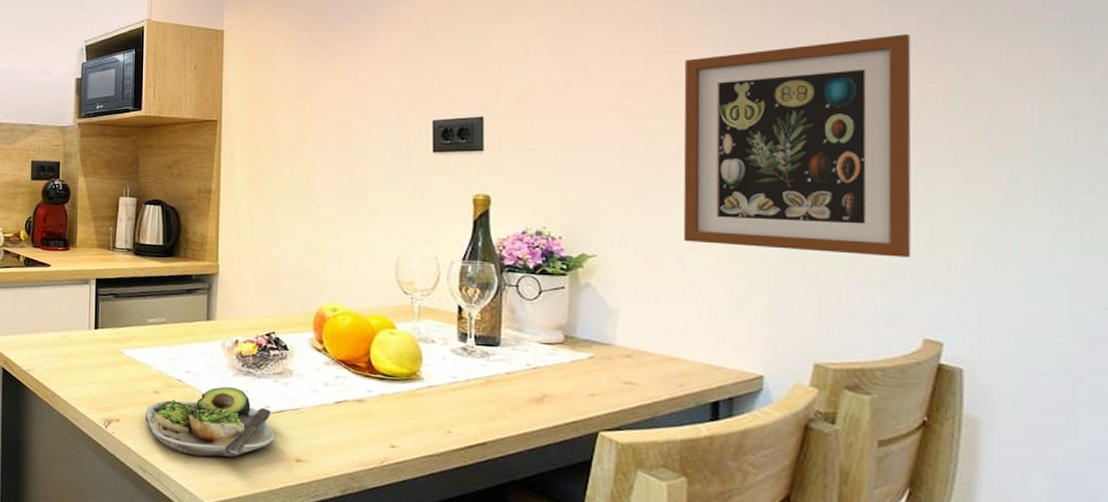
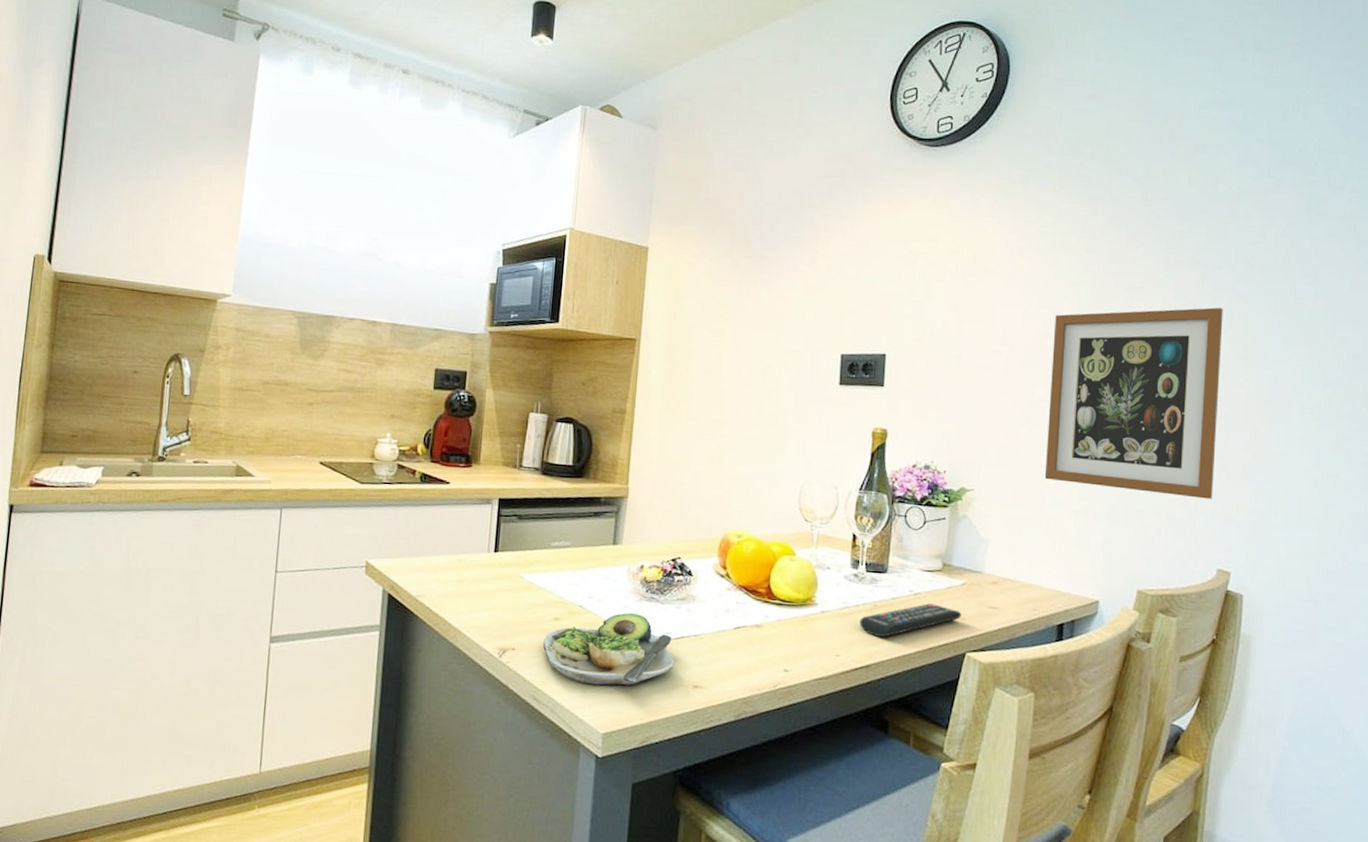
remote control: none [472,378,591,414] -> present [860,603,962,637]

